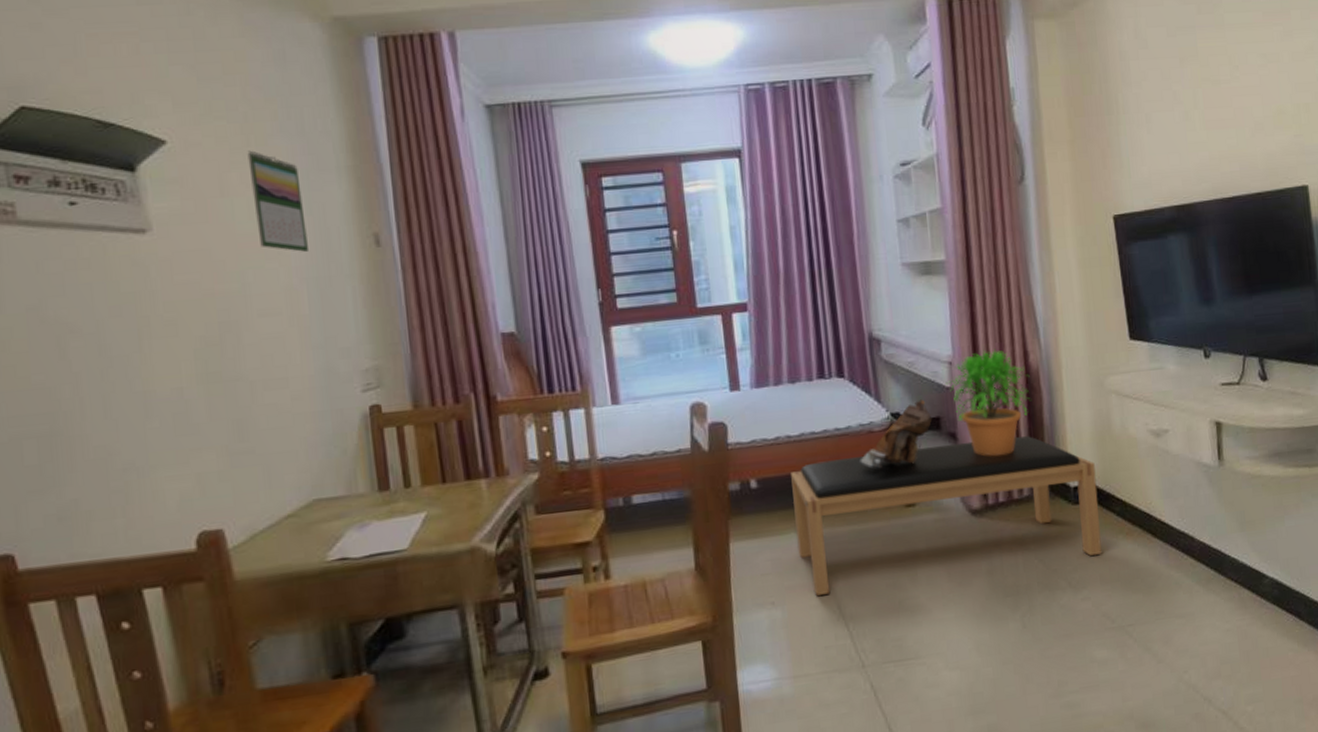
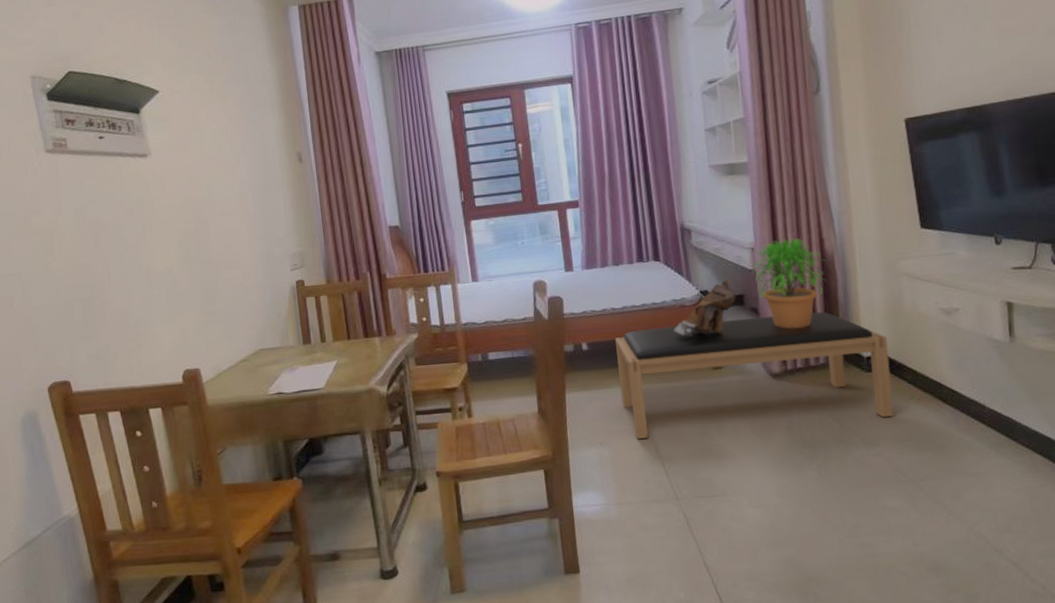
calendar: present [247,150,308,252] -> none [211,94,253,168]

